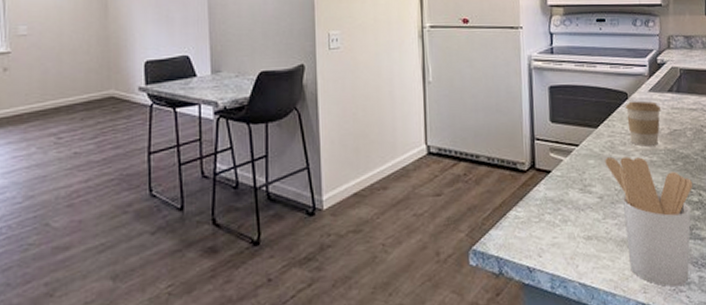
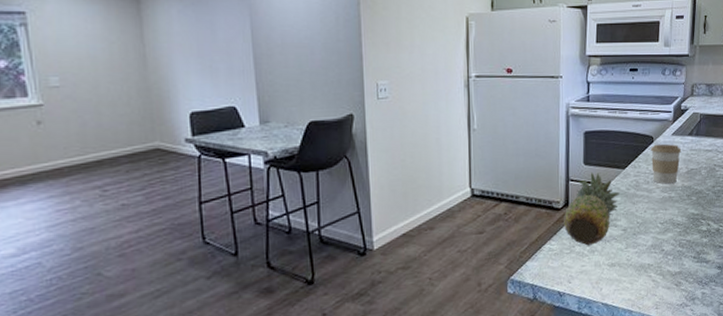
fruit: none [530,131,593,214] -> present [564,172,619,246]
utensil holder: present [605,156,693,287] -> none [630,193,704,303]

